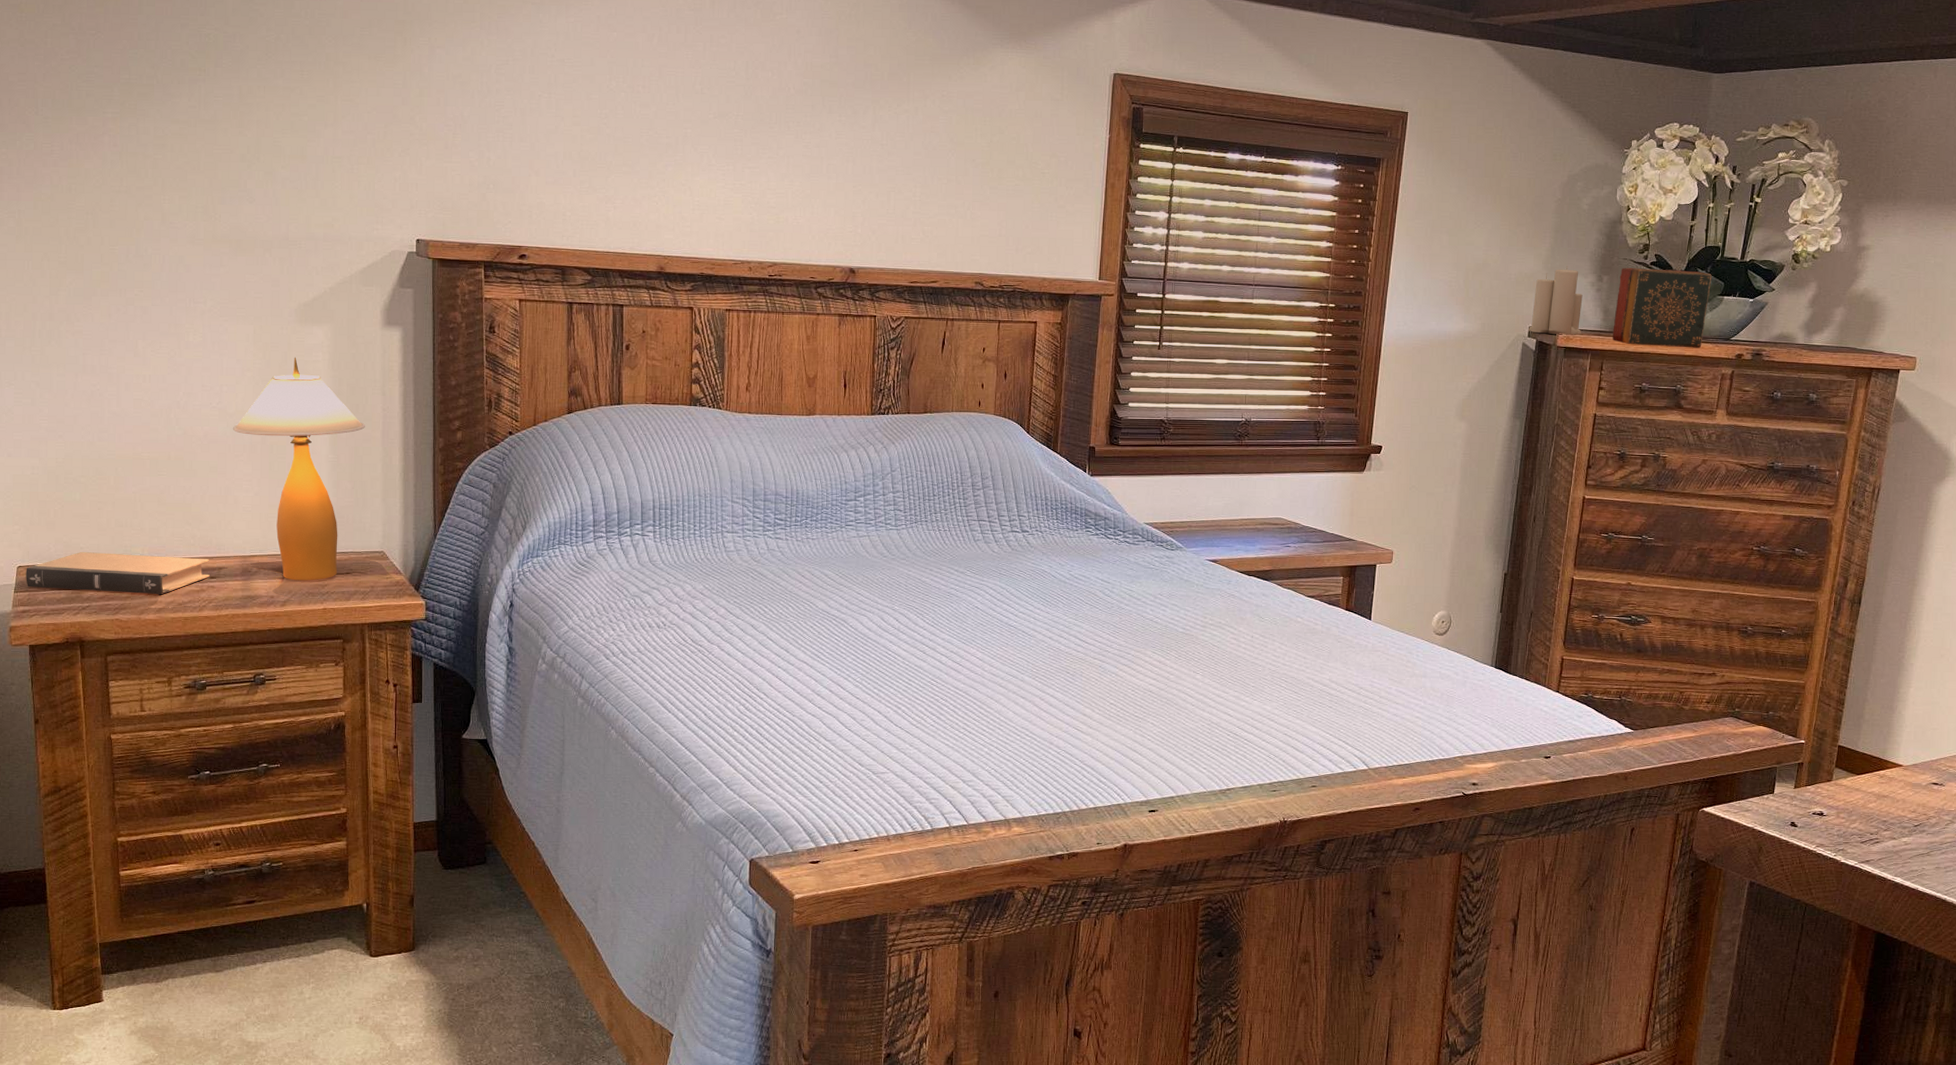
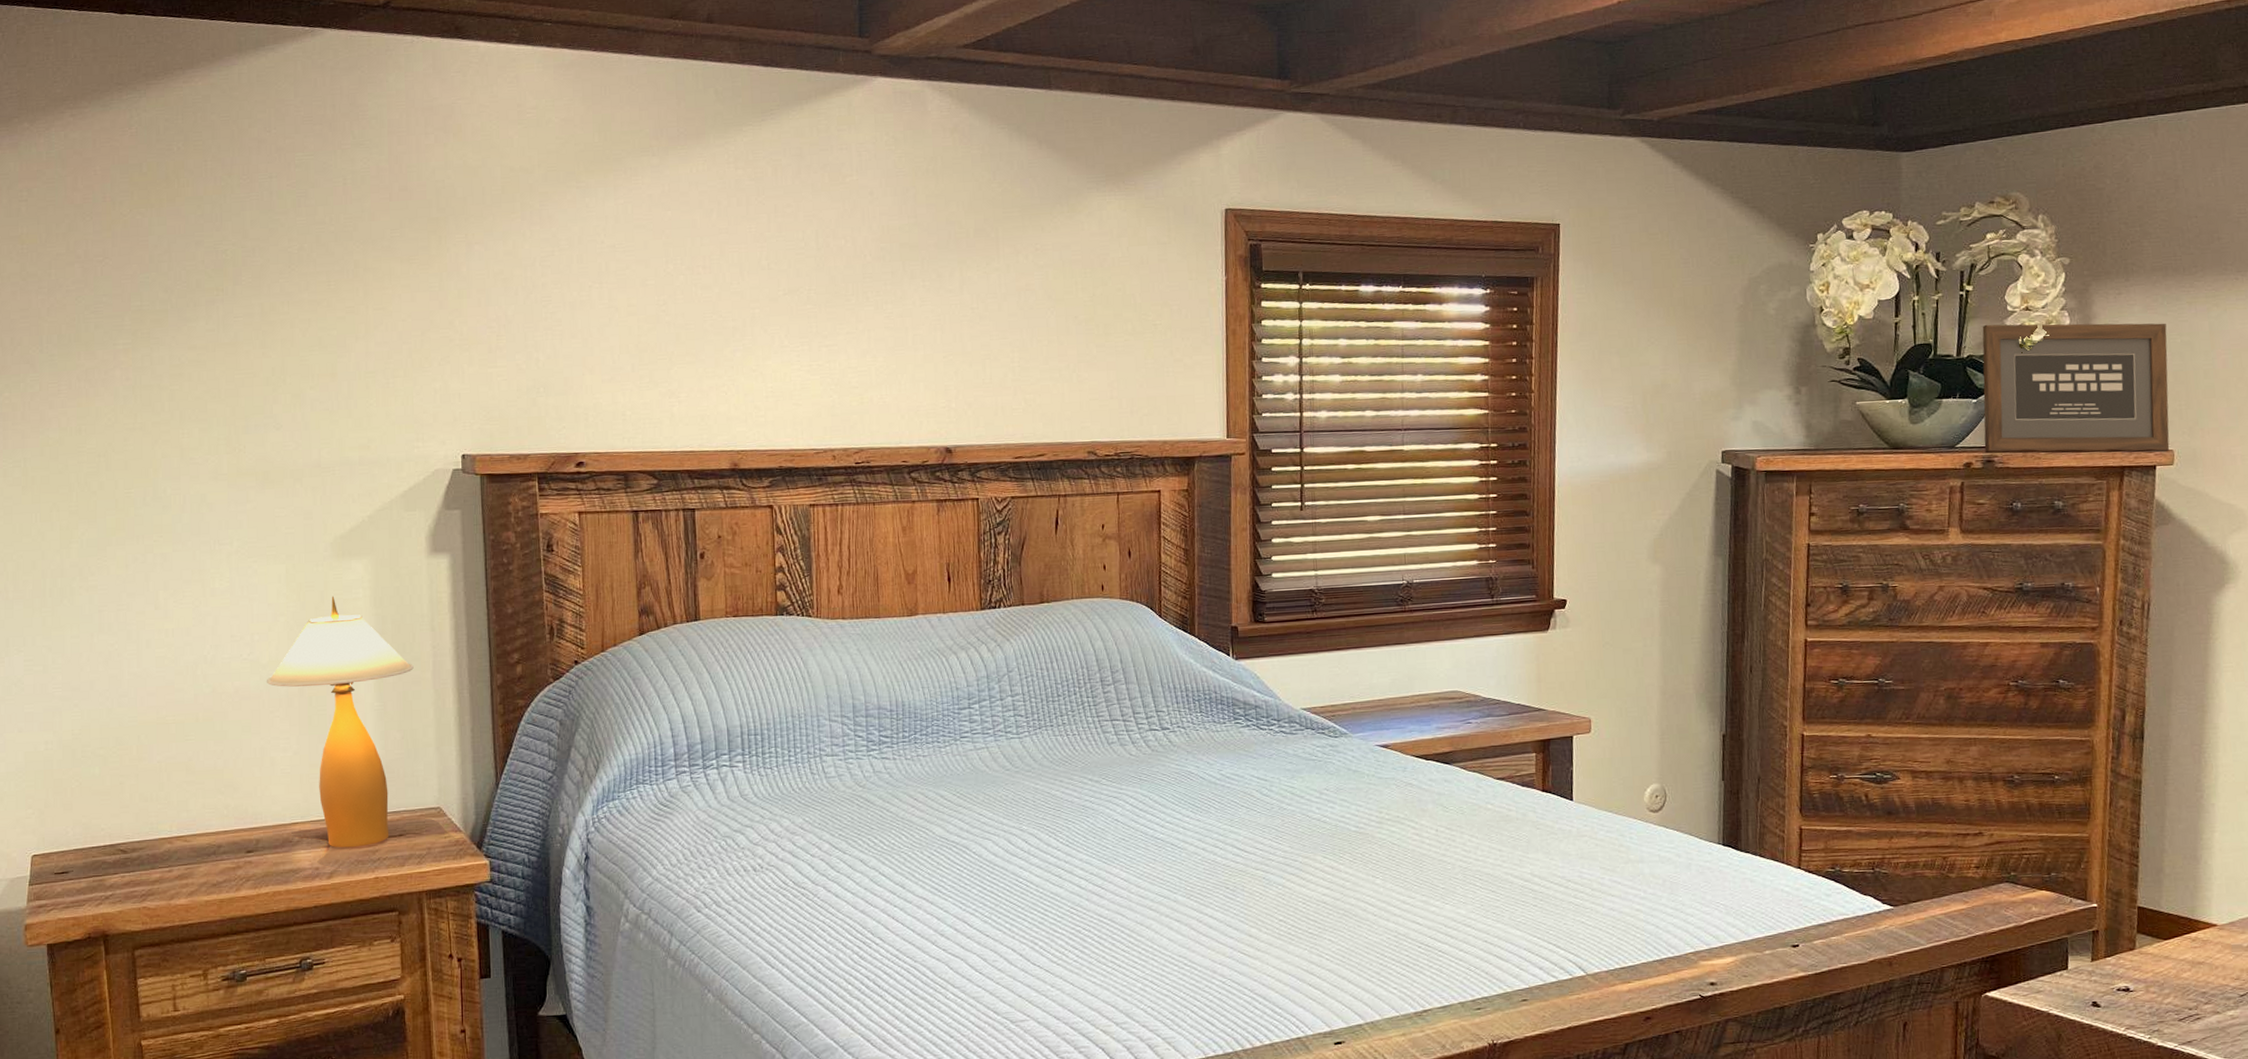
book: present [26,551,210,595] -> none [41,830,247,878]
candle: present [1529,266,1583,335] -> none [1722,379,1783,458]
decorative box: present [1613,267,1712,348] -> none [1818,372,1927,463]
picture frame: none [1755,233,1924,359] -> present [1982,323,2170,454]

